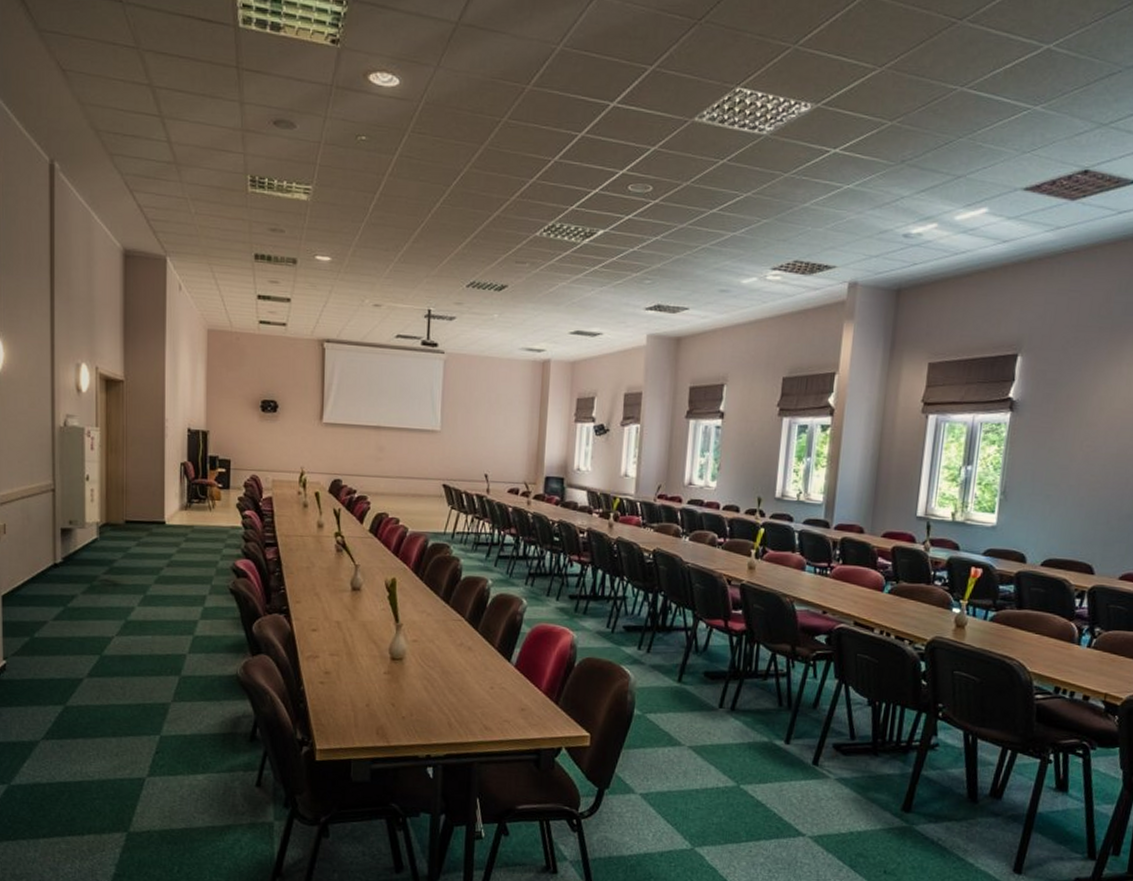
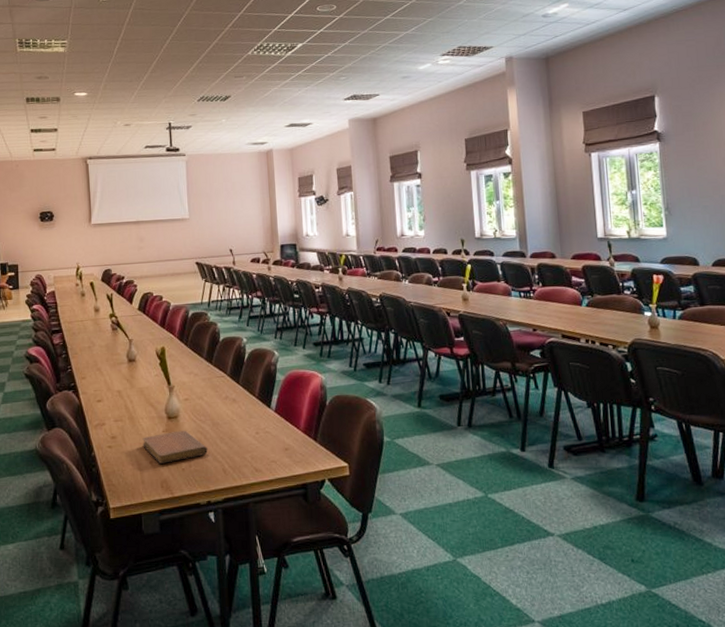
notebook: none [360,674,433,709] -> present [142,430,208,464]

